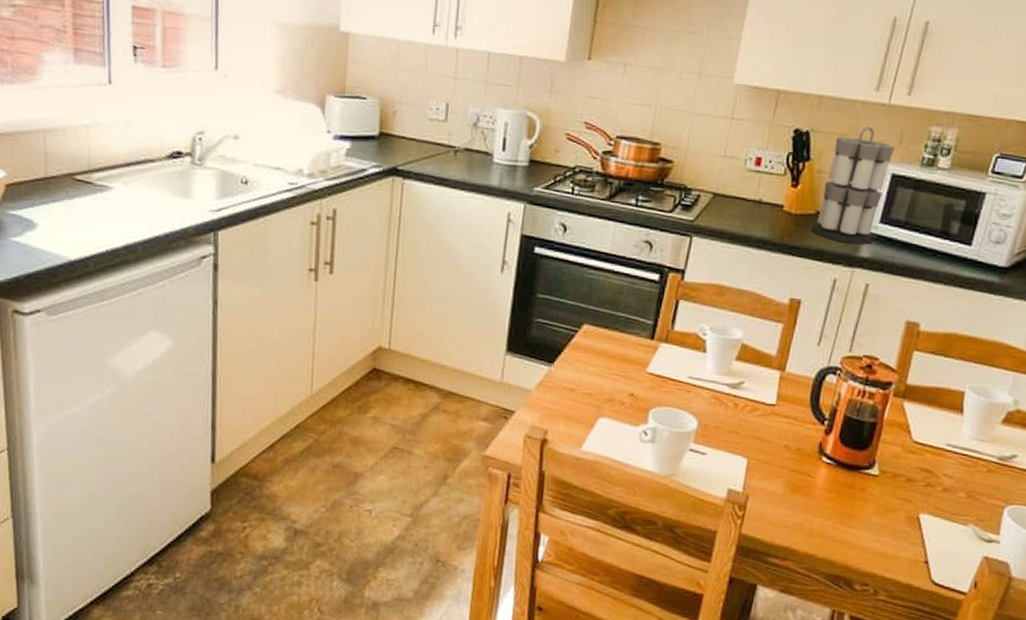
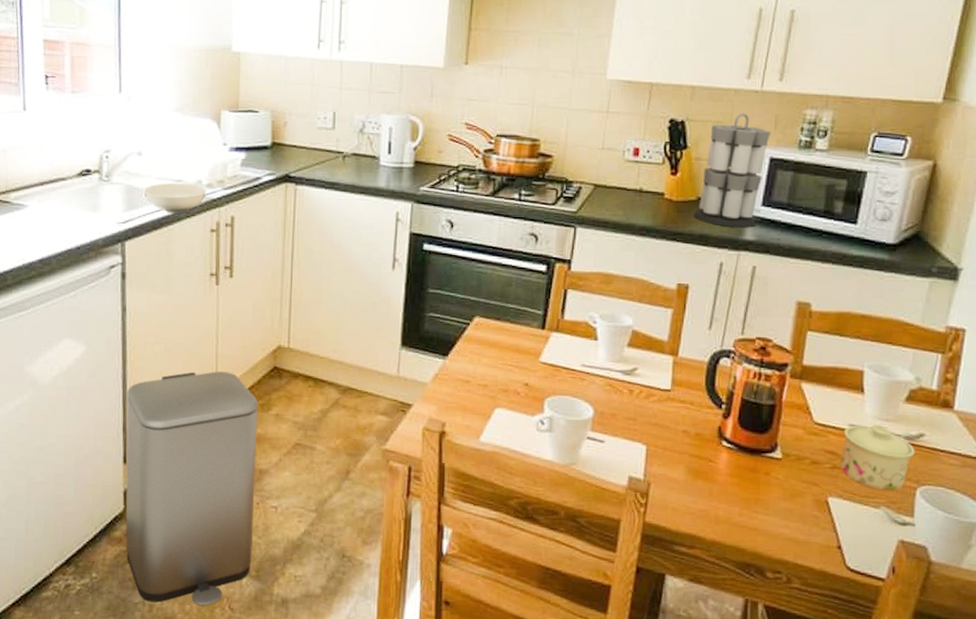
pedal bin: none [211,370,356,608] -> present [125,371,259,607]
bowl: none [240,170,308,204] -> present [144,182,207,213]
sugar bowl: none [933,444,1007,510] -> present [839,425,915,492]

